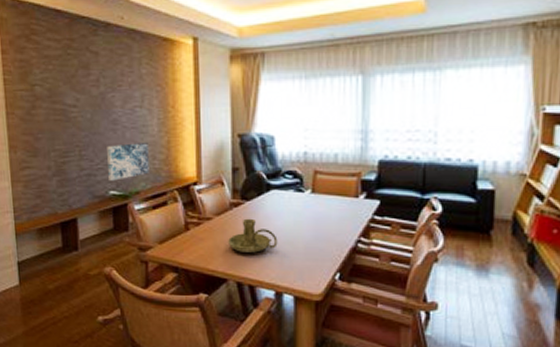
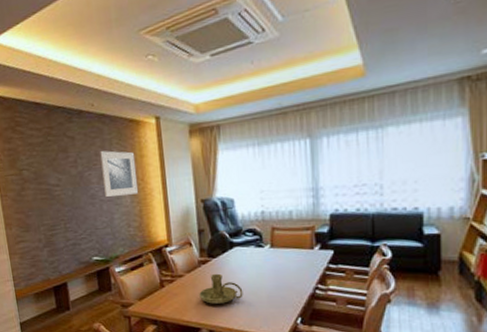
wall art: present [107,141,149,181] -> none [88,212,126,248]
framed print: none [127,71,168,123] -> present [100,150,138,197]

